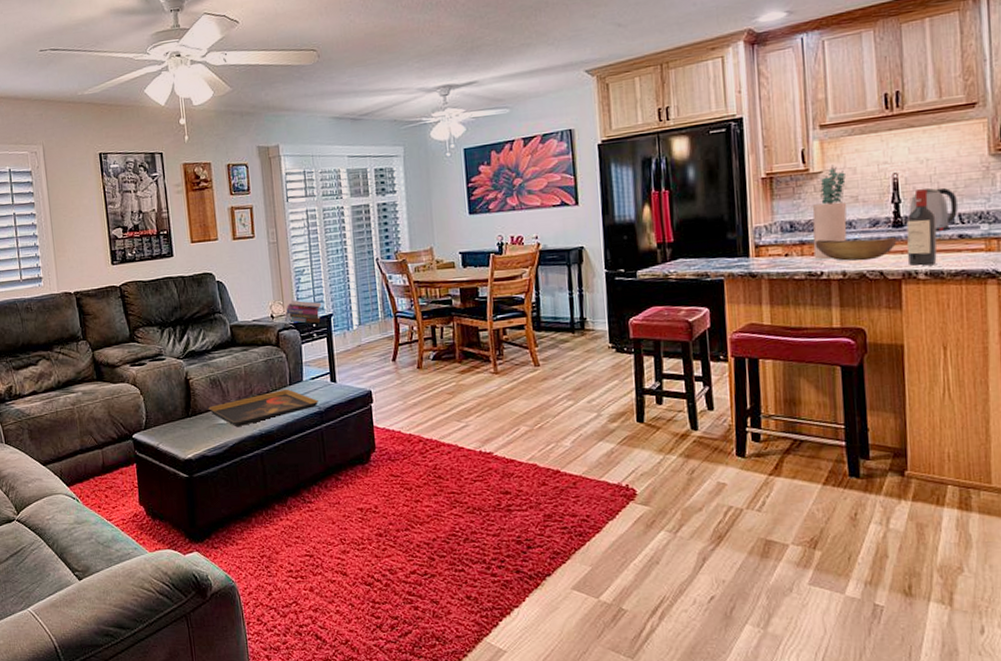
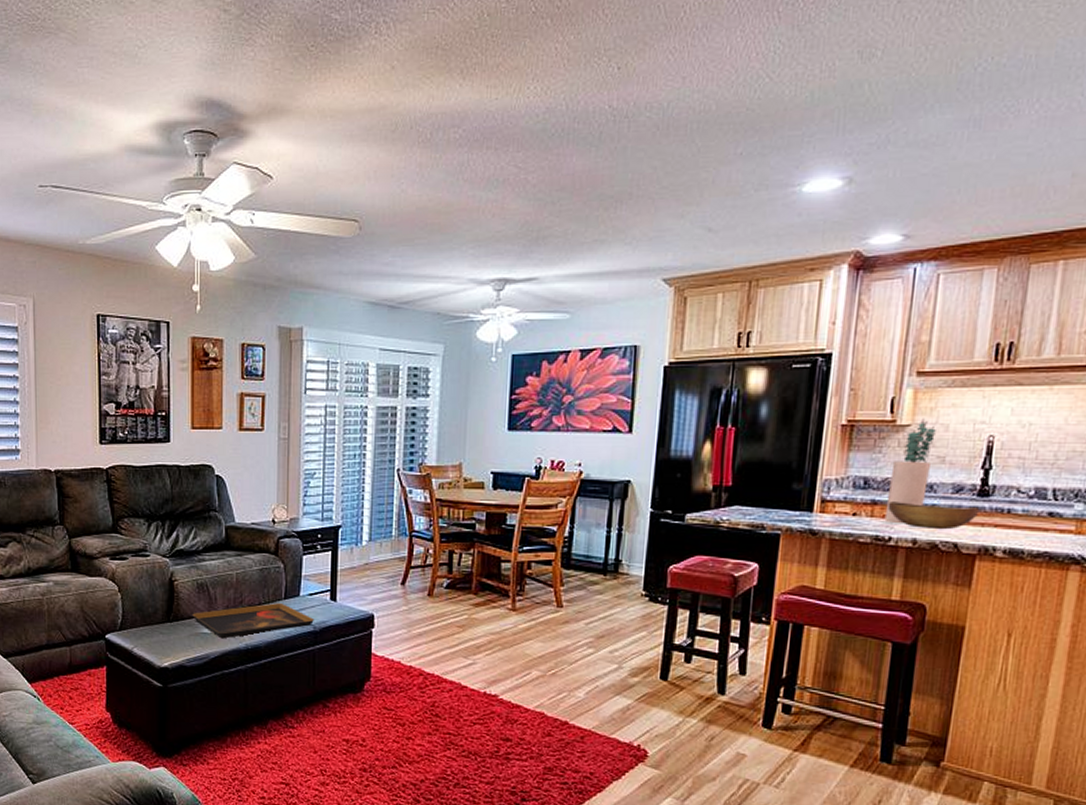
books: present [286,300,322,324] -> none [289,507,331,535]
wine bottle: present [906,189,938,267] -> none [986,457,1028,543]
kettle: present [908,187,958,233] -> none [998,457,1055,507]

